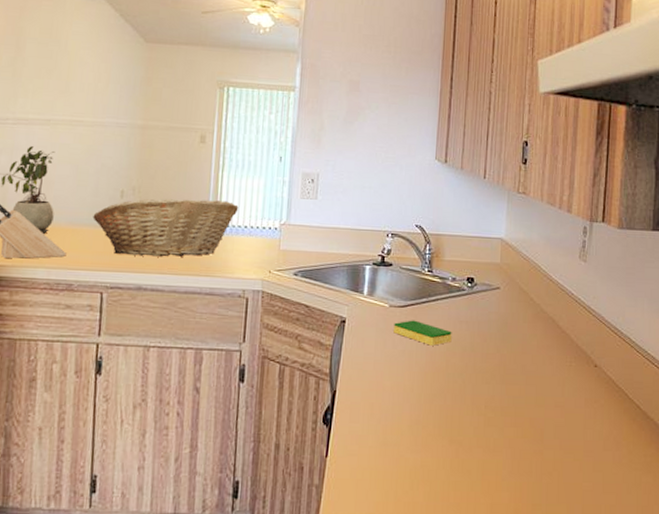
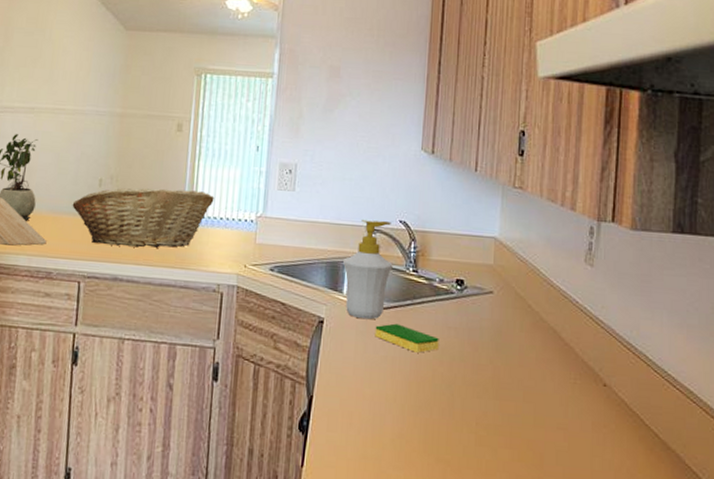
soap bottle: none [364,225,410,318] -> present [343,220,393,320]

